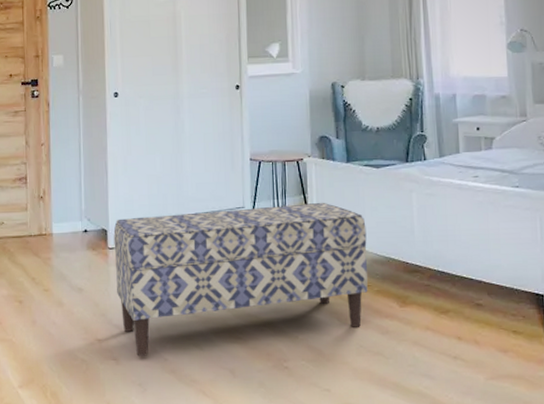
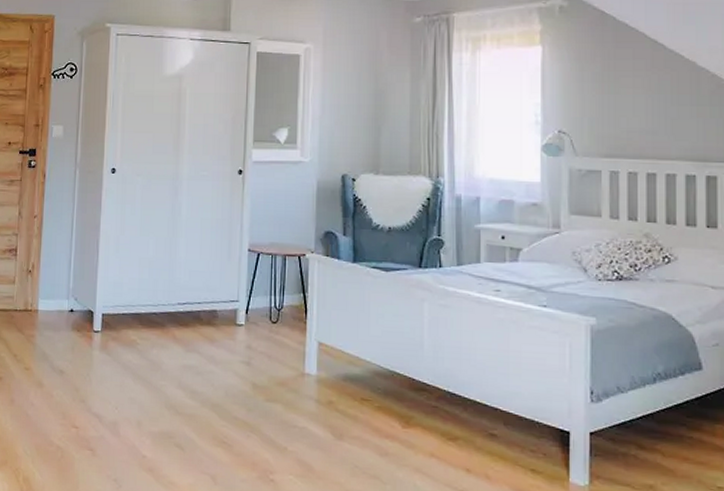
bench: present [113,202,368,356] -> none [98,301,370,450]

